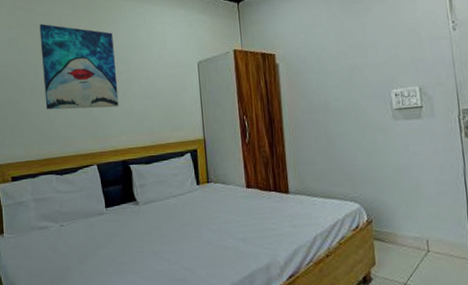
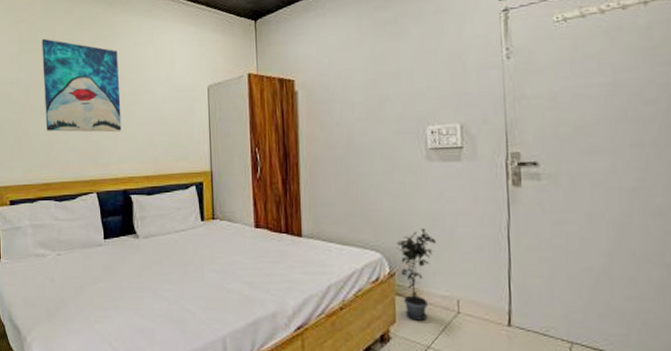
potted plant: none [371,179,406,261] -> present [395,228,437,320]

